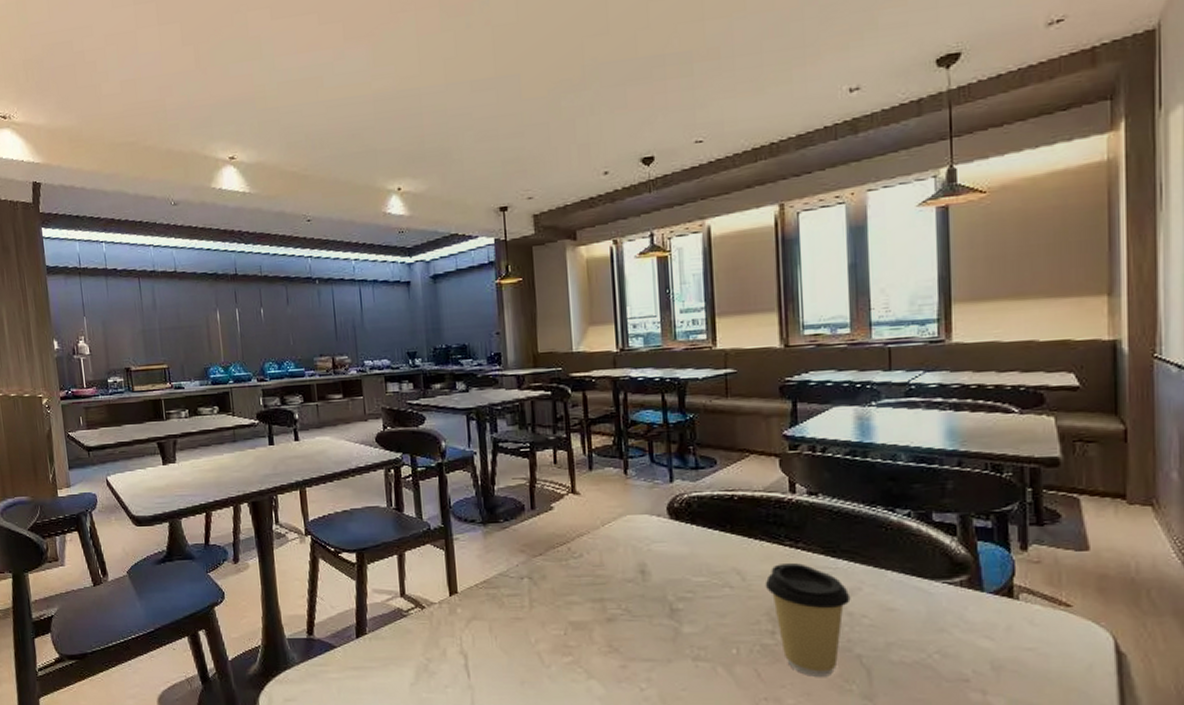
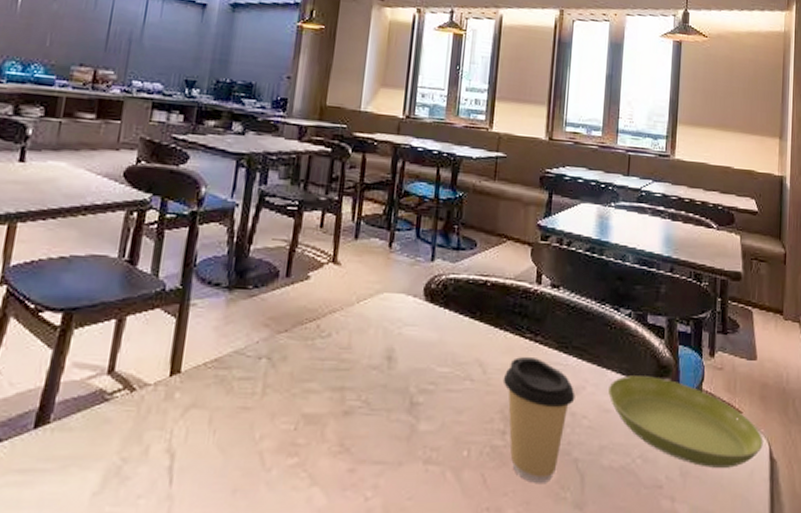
saucer: none [890,574,1105,662] -> present [608,375,763,468]

